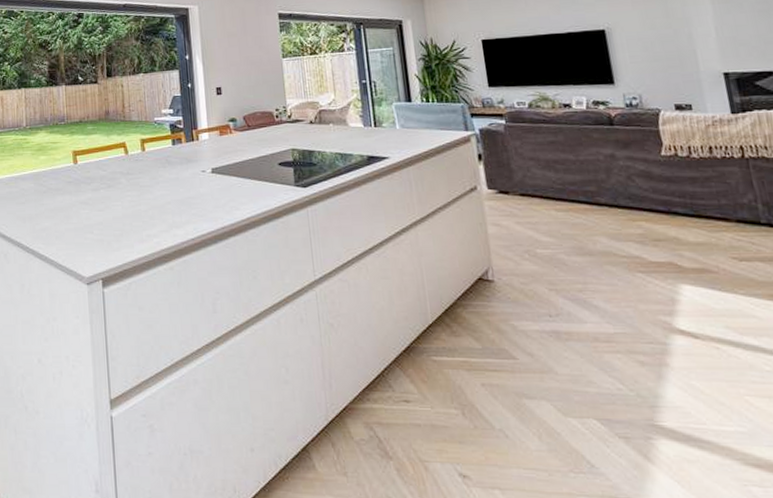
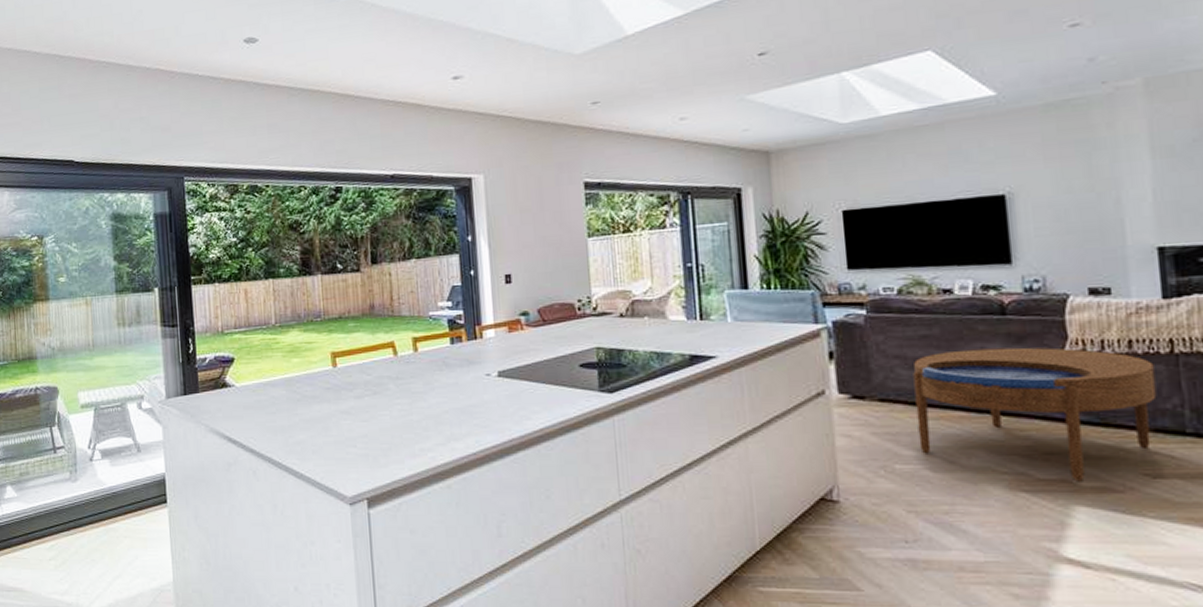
coffee table: none [545,152,735,264] -> present [913,347,1157,482]

